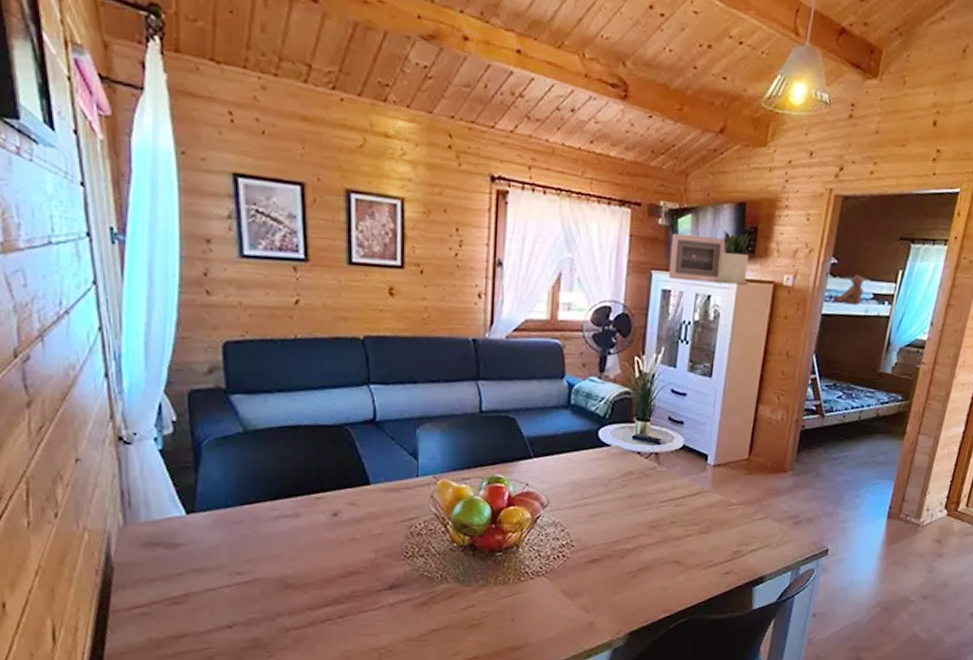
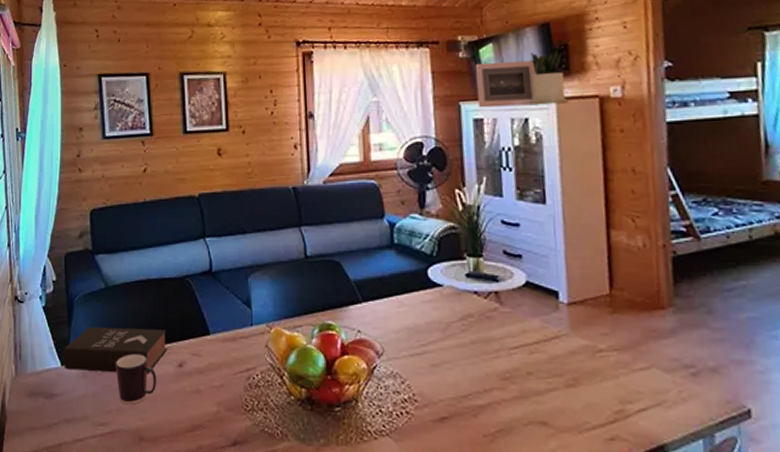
book: none [189,473,320,524] -> present [64,326,167,375]
mug: none [255,502,307,554] -> present [115,353,157,405]
teddy bear: present [833,275,864,305] -> none [677,75,716,108]

